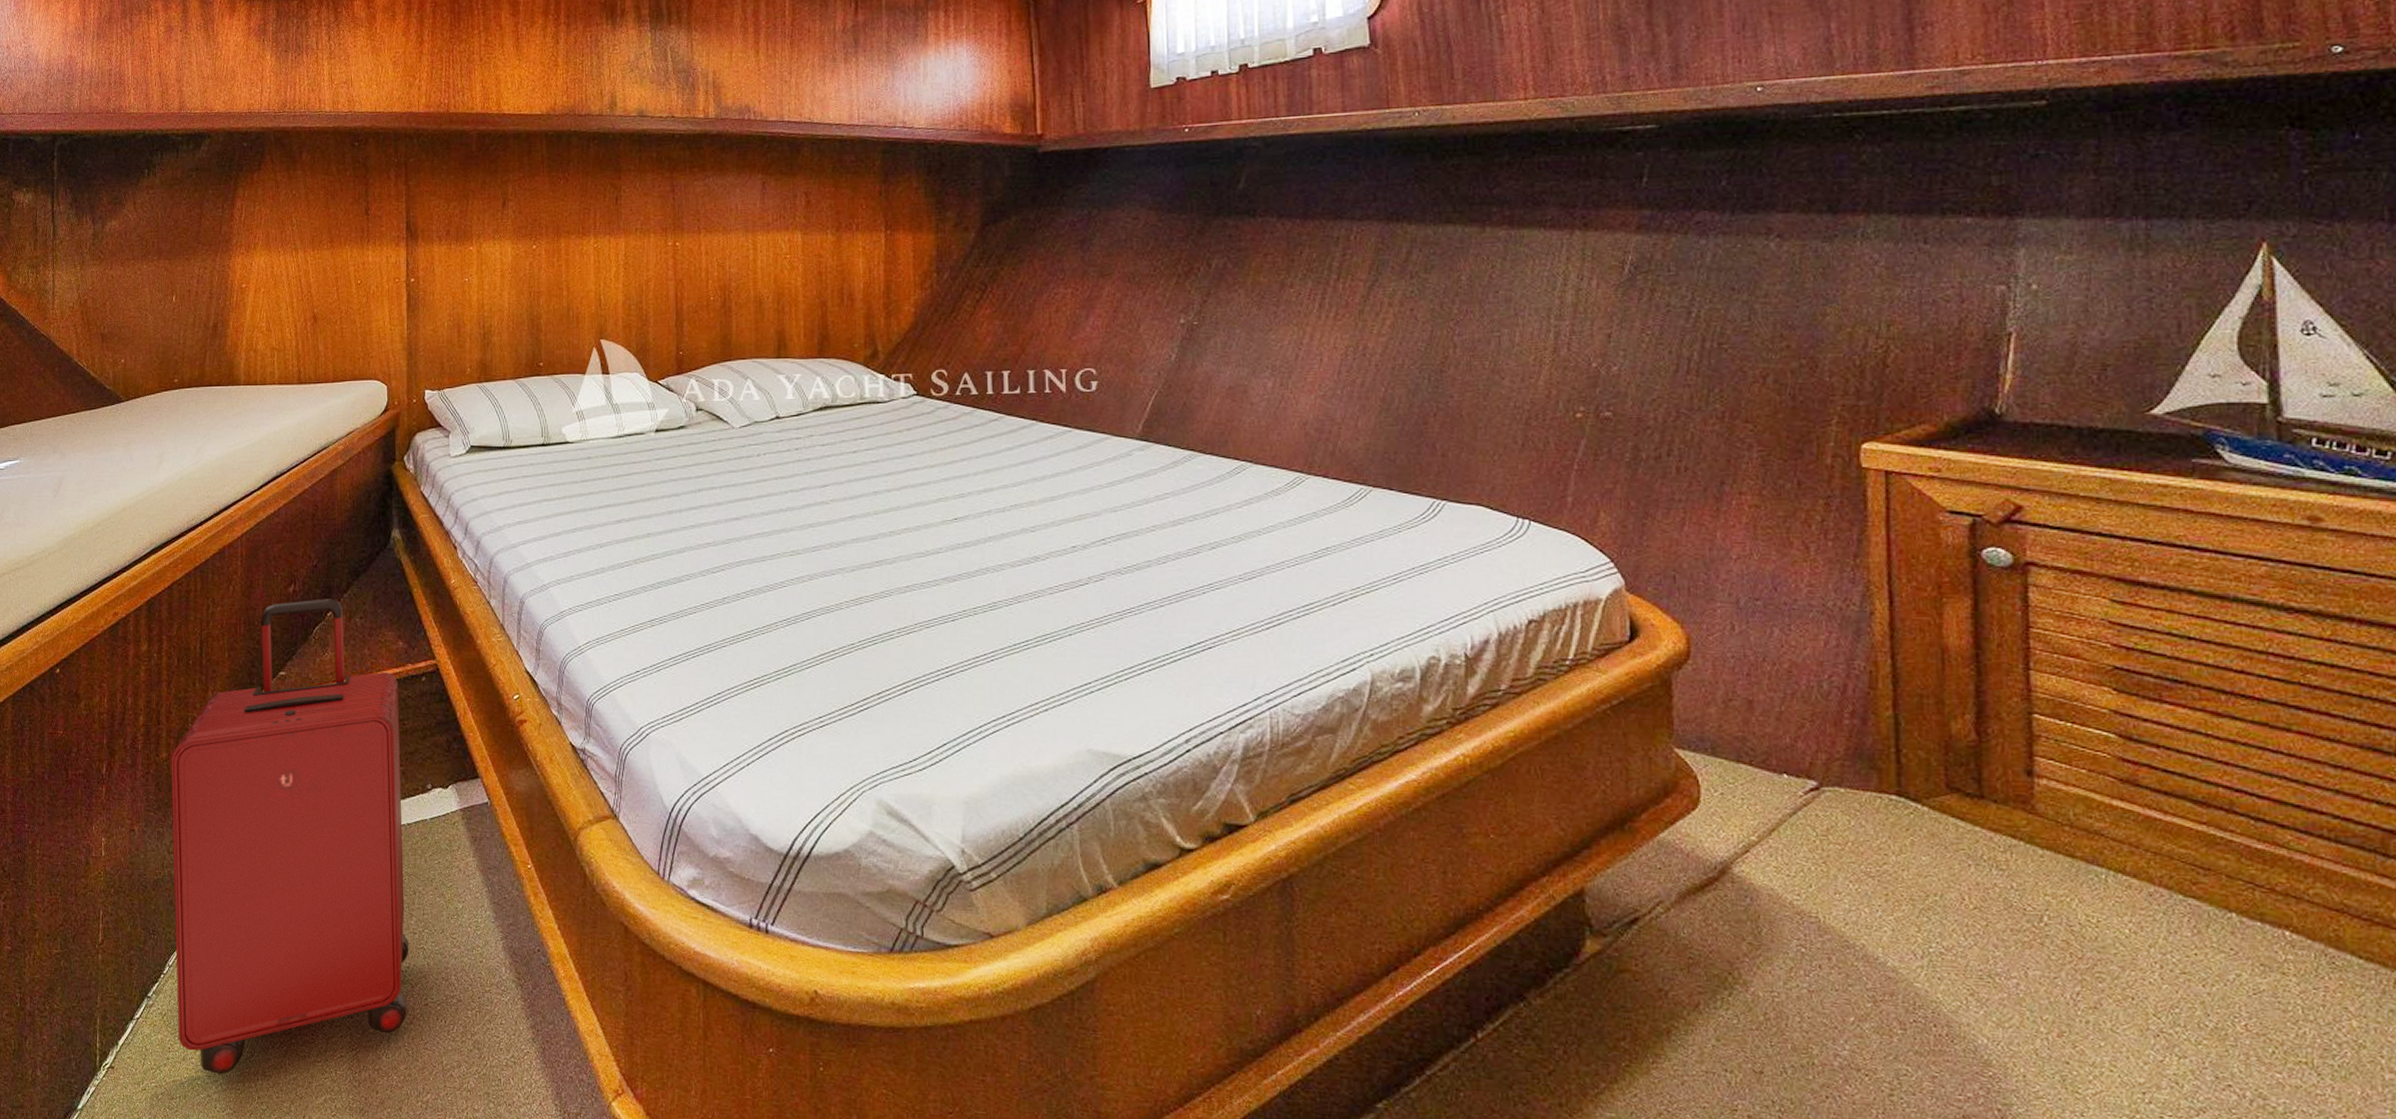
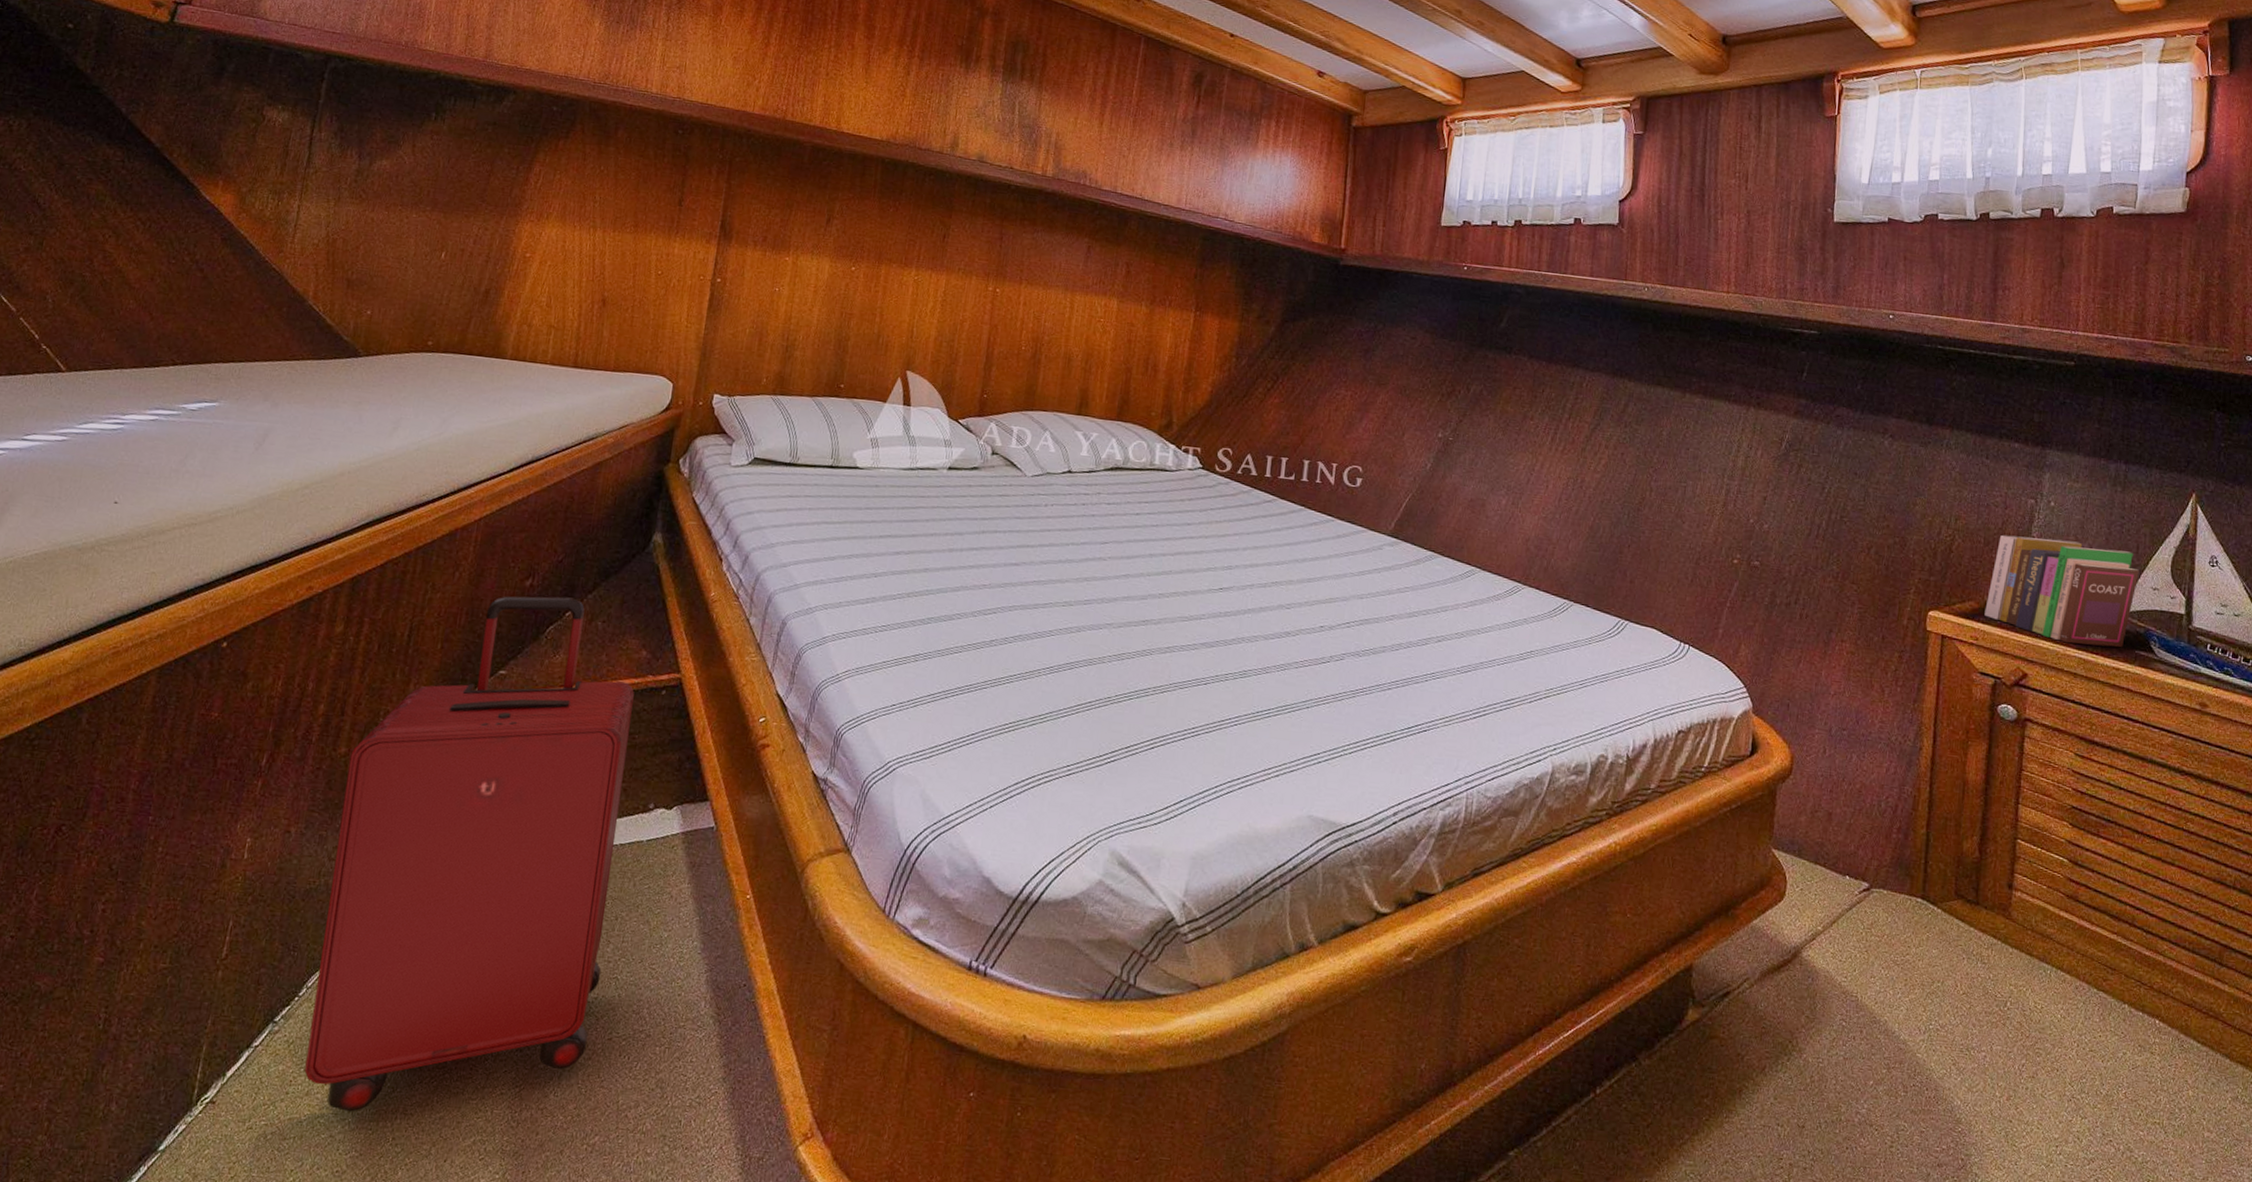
books: none [1946,330,2186,461] -> present [1984,535,2140,648]

